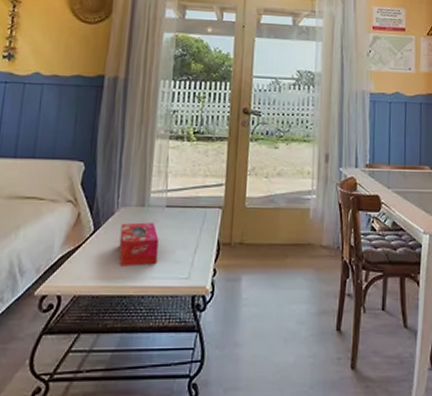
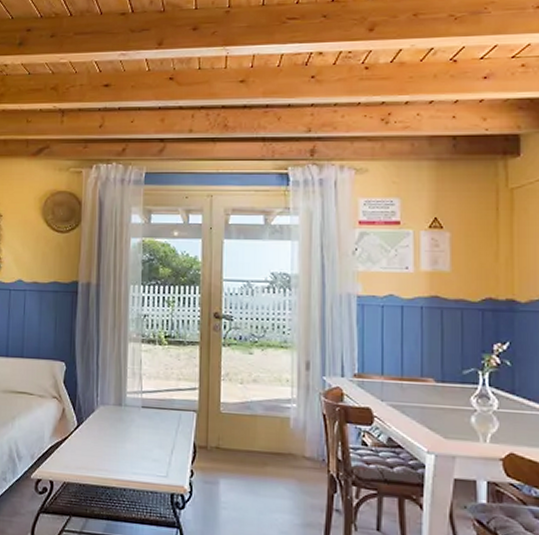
tissue box: present [119,222,159,266] -> none [100,420,137,461]

